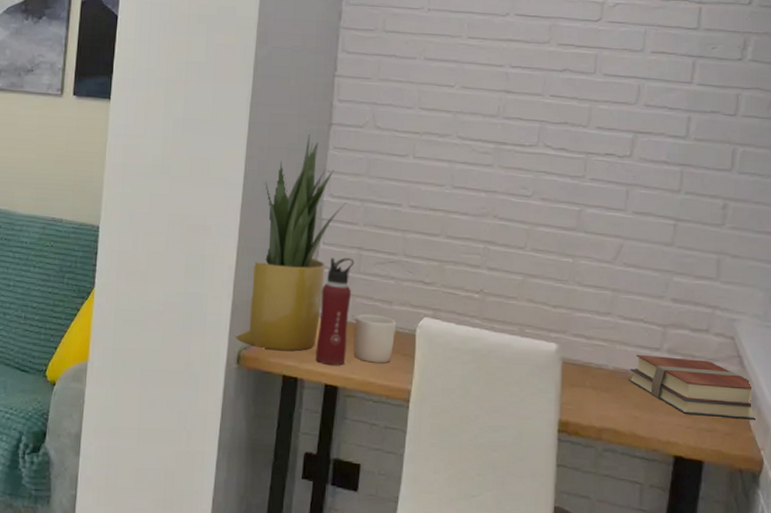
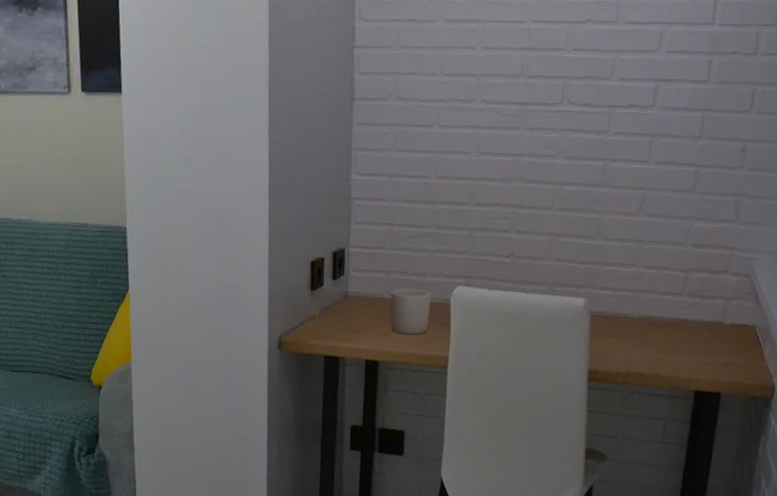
planter: present [234,134,347,352] -> none [273,112,375,333]
water bottle: present [315,257,355,366] -> none [354,235,386,342]
books: present [629,354,756,420] -> none [653,299,769,352]

